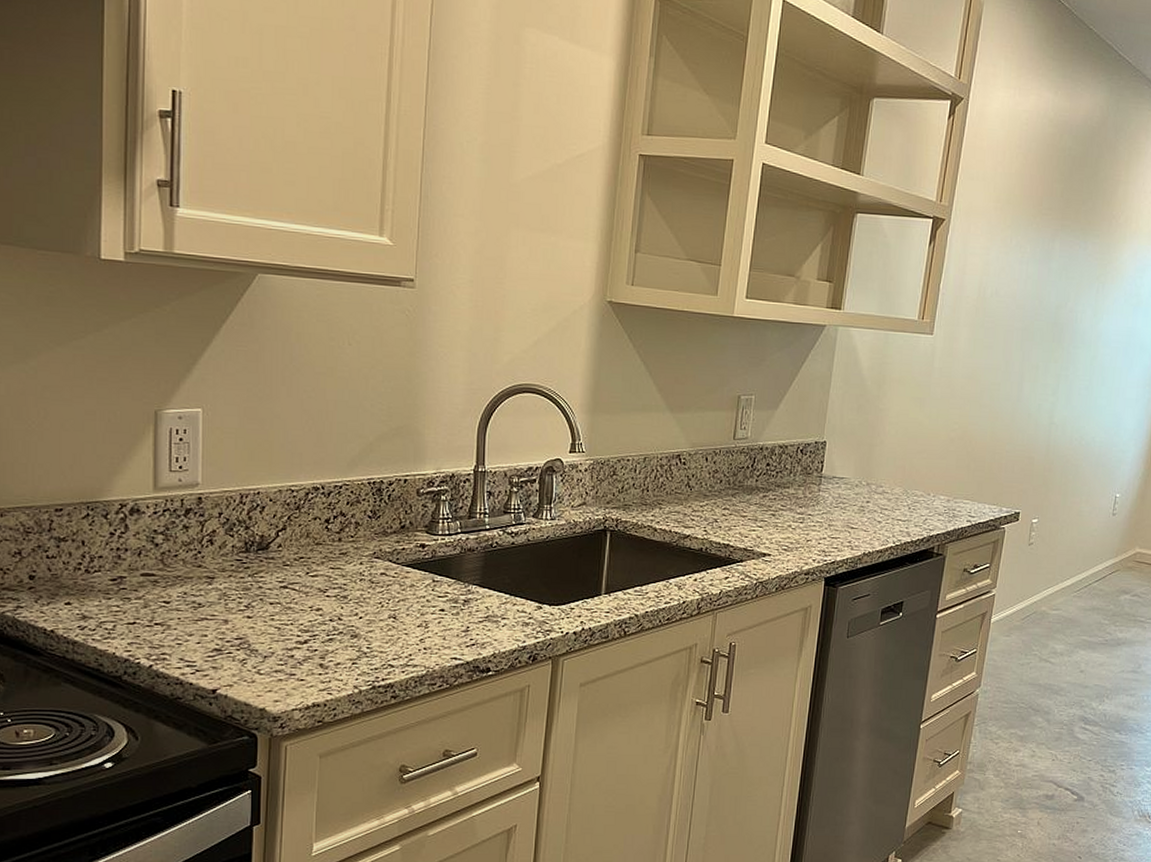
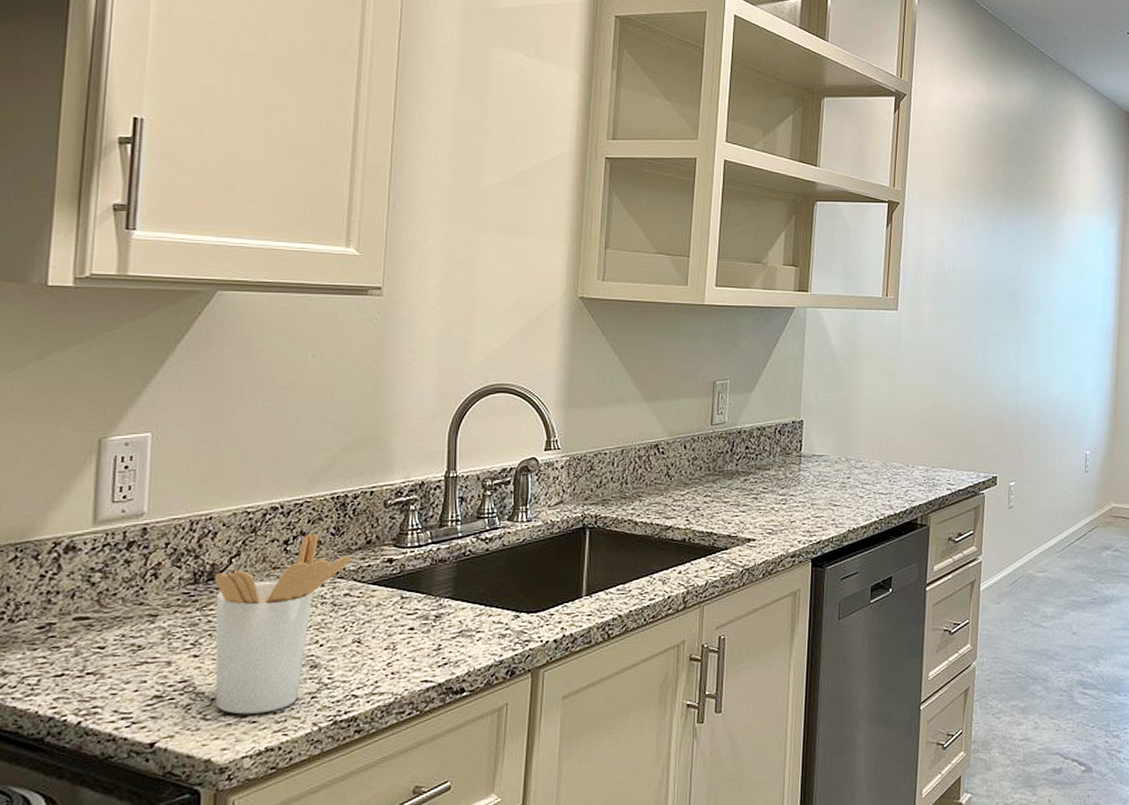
utensil holder: none [263,514,387,673] -> present [214,532,351,715]

